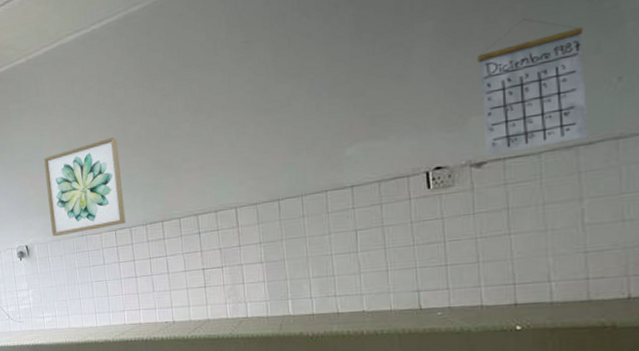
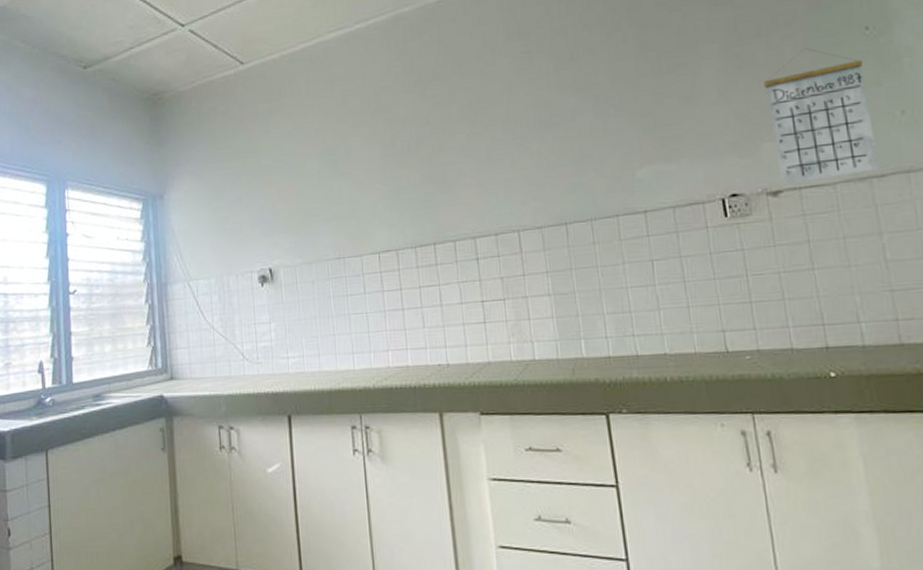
wall art: present [43,137,126,237] -> none [295,146,392,259]

